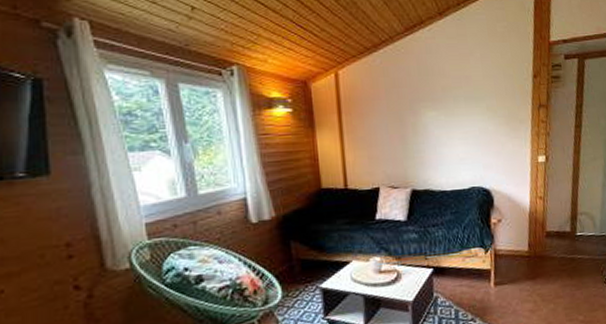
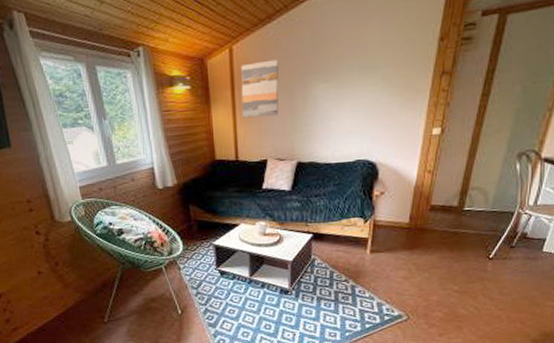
wall art: none [348,86,390,144] -> present [240,59,279,119]

